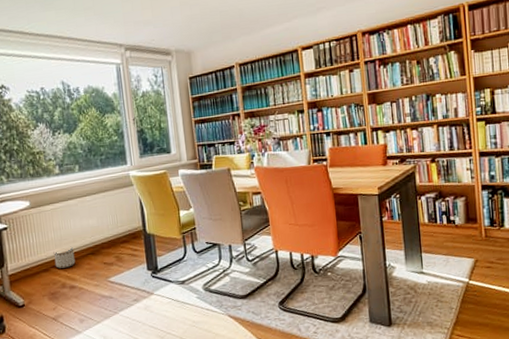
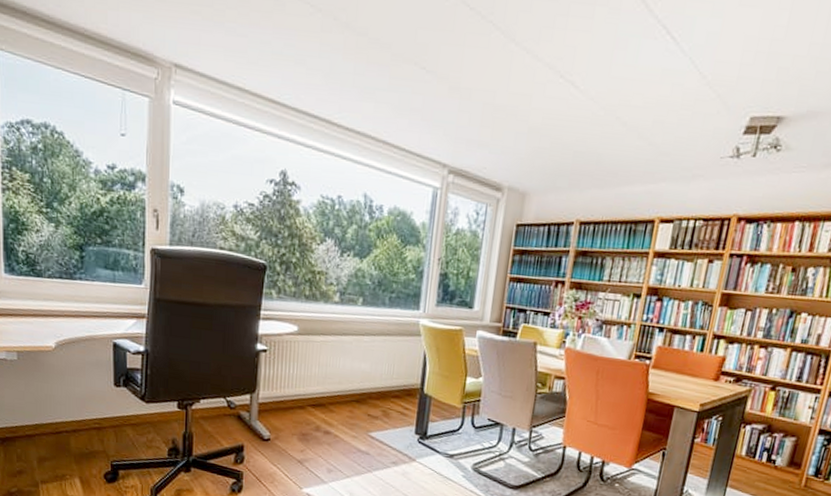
planter: present [53,246,76,269] -> none [312,387,338,410]

